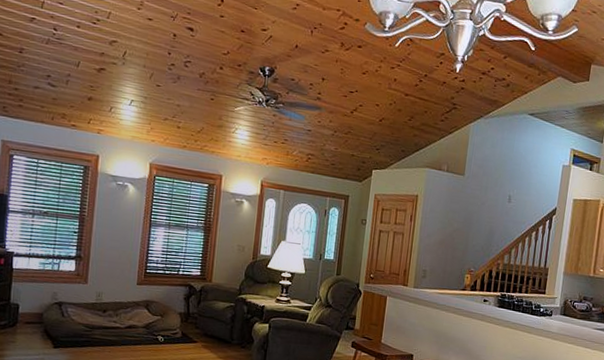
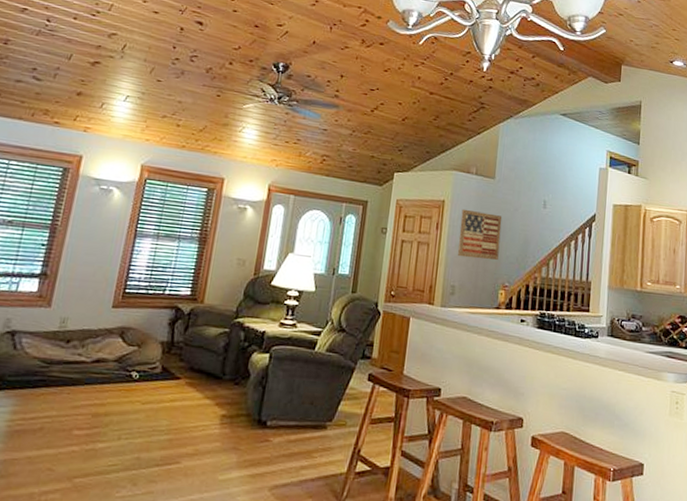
wall art: none [429,203,470,249] -> present [457,209,502,261]

